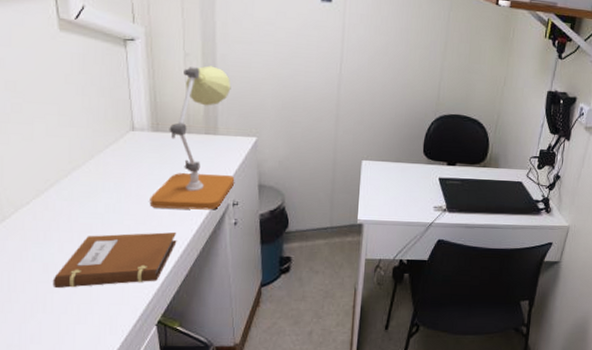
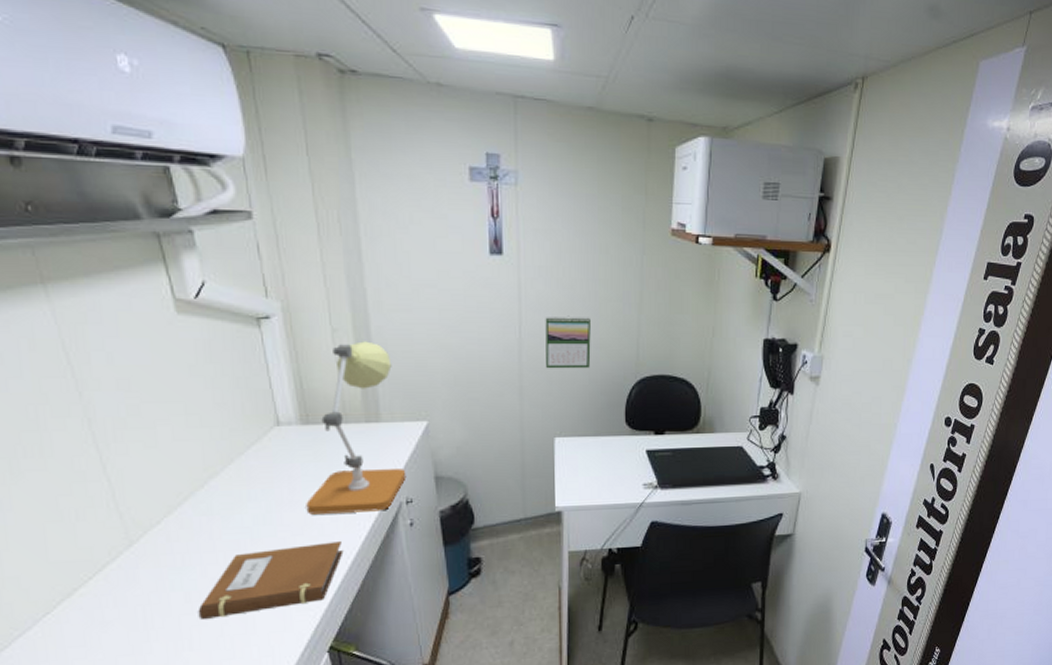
calendar: none [360,57,401,104] -> present [545,315,591,369]

